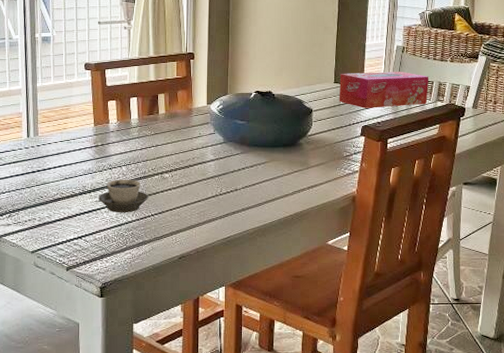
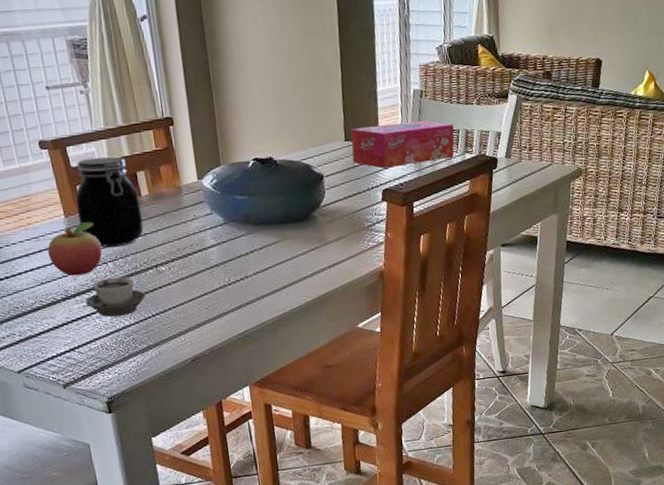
fruit: none [75,131,119,175] -> present [47,222,102,276]
jar: none [104,80,157,154] -> present [75,156,144,248]

